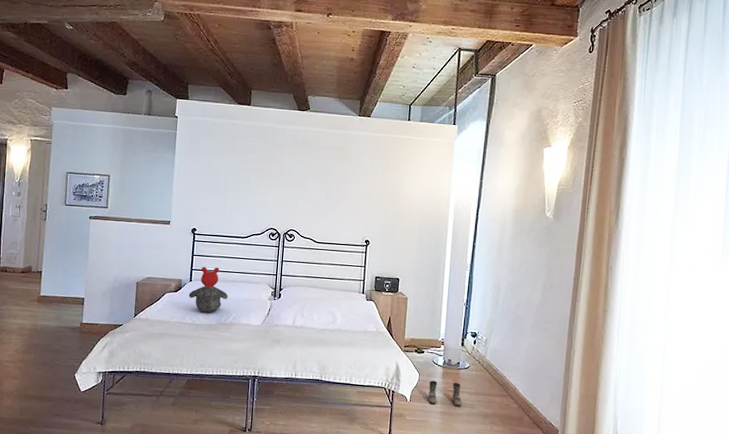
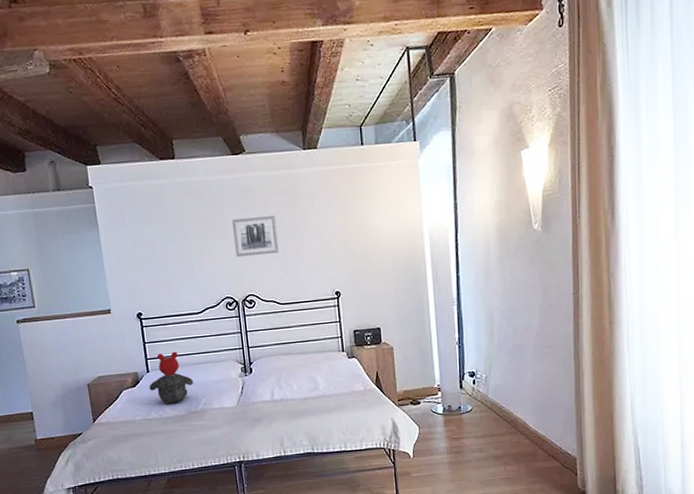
wall art: none [286,163,326,198] -> present [232,216,279,258]
boots: present [428,380,462,407] -> none [431,428,470,456]

